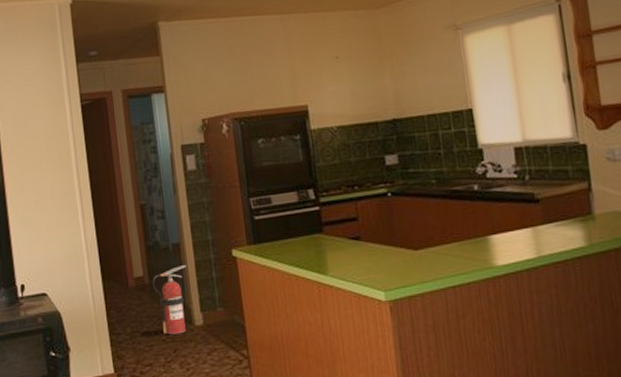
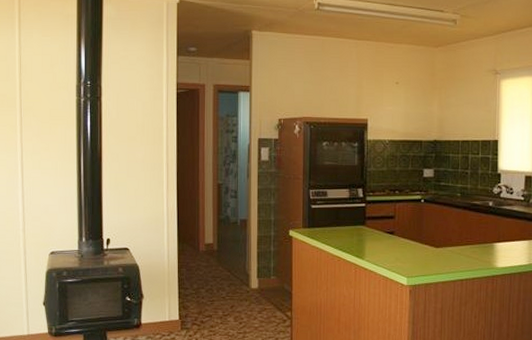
fire extinguisher: present [152,265,187,335] -> none [219,238,250,294]

